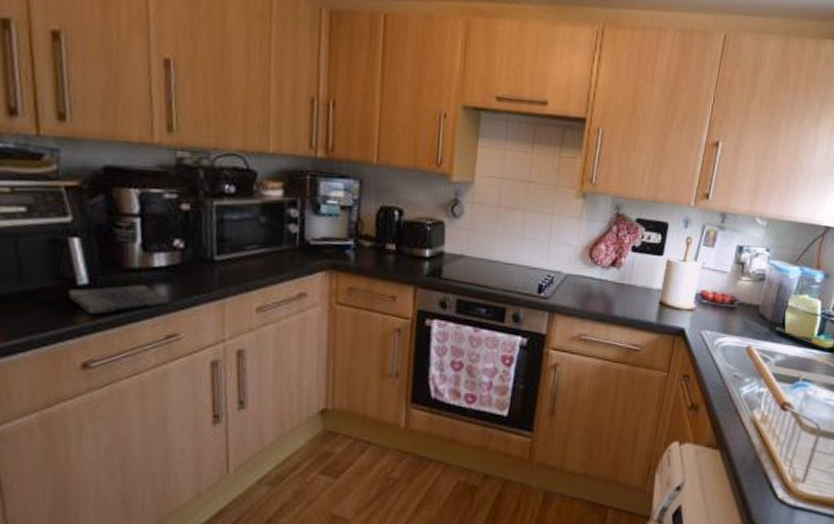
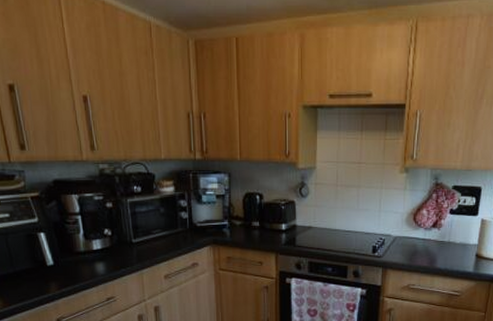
dish towel: present [68,284,170,314] -> none [42,263,107,285]

